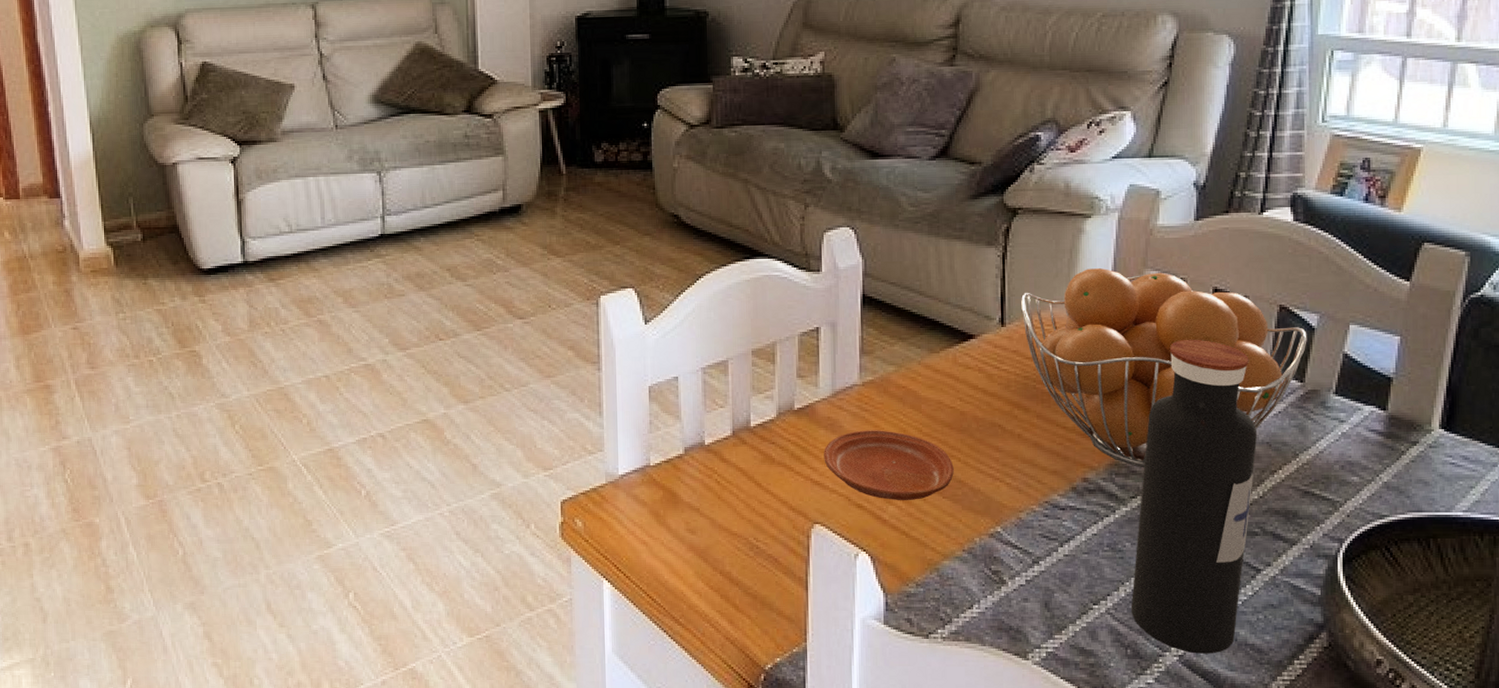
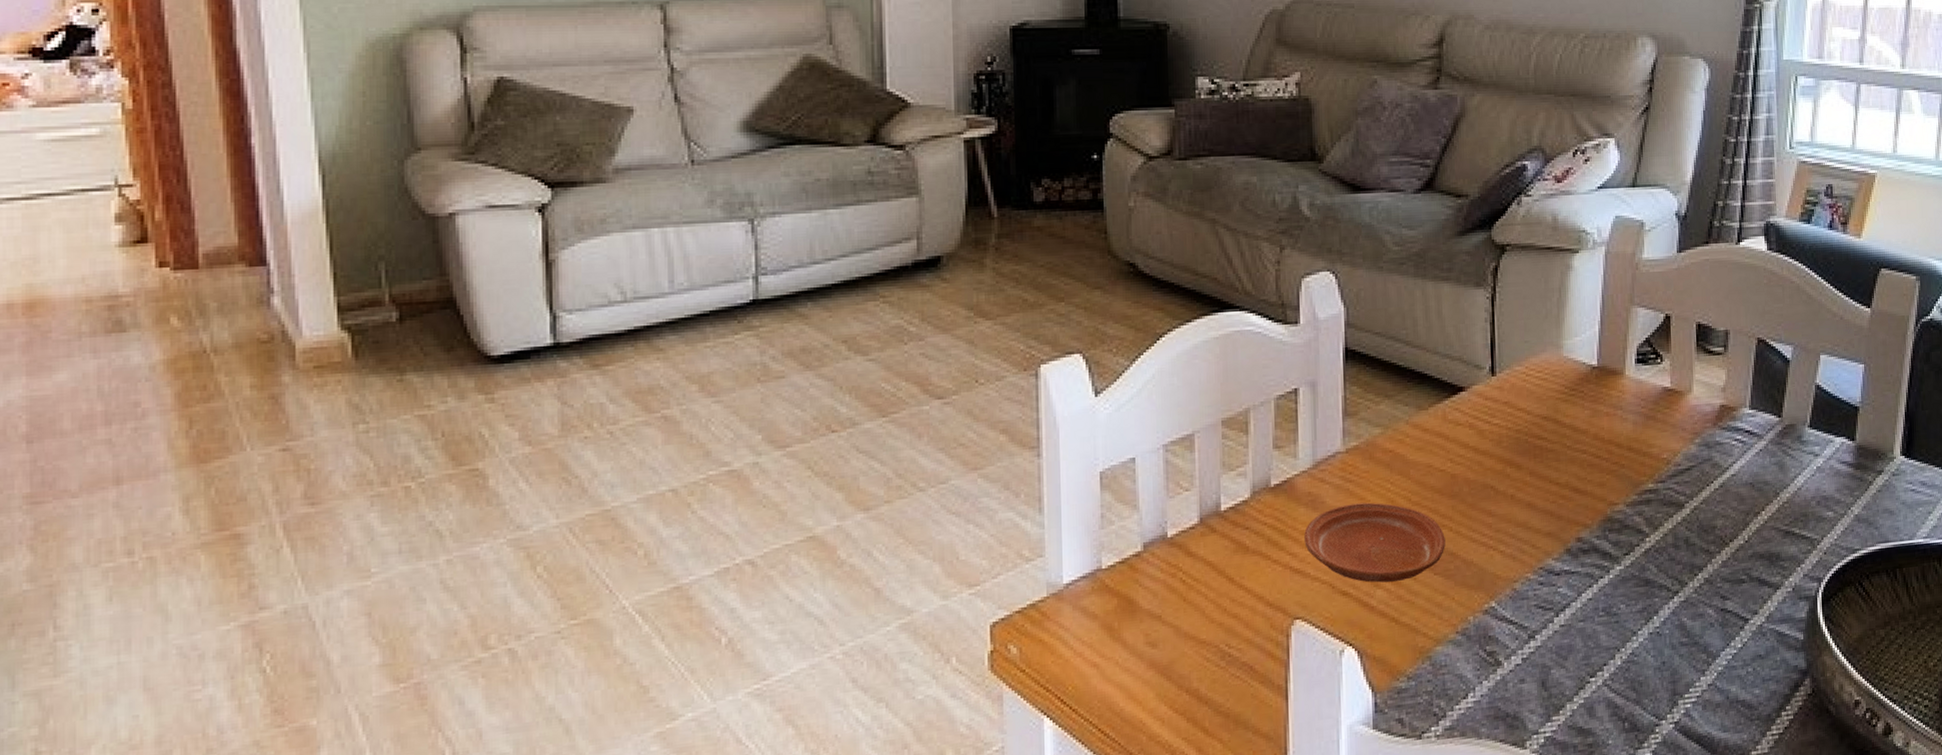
fruit basket: present [1021,268,1307,468] -> none [1511,307,1783,522]
water bottle: present [1132,339,1258,654] -> none [1627,378,1742,718]

